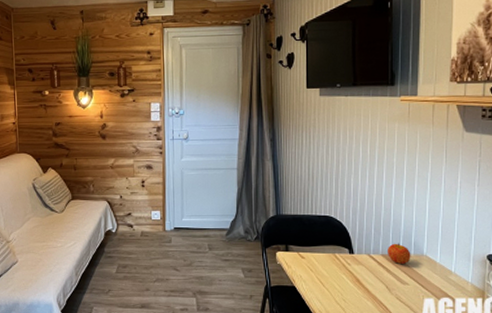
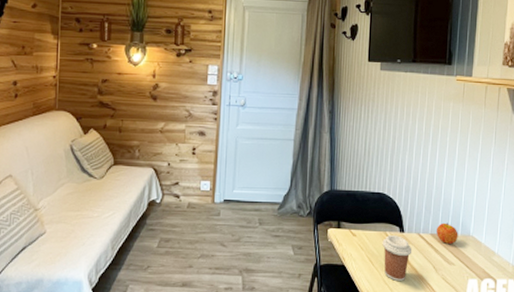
coffee cup: none [332,256,363,302] -> present [382,234,413,282]

